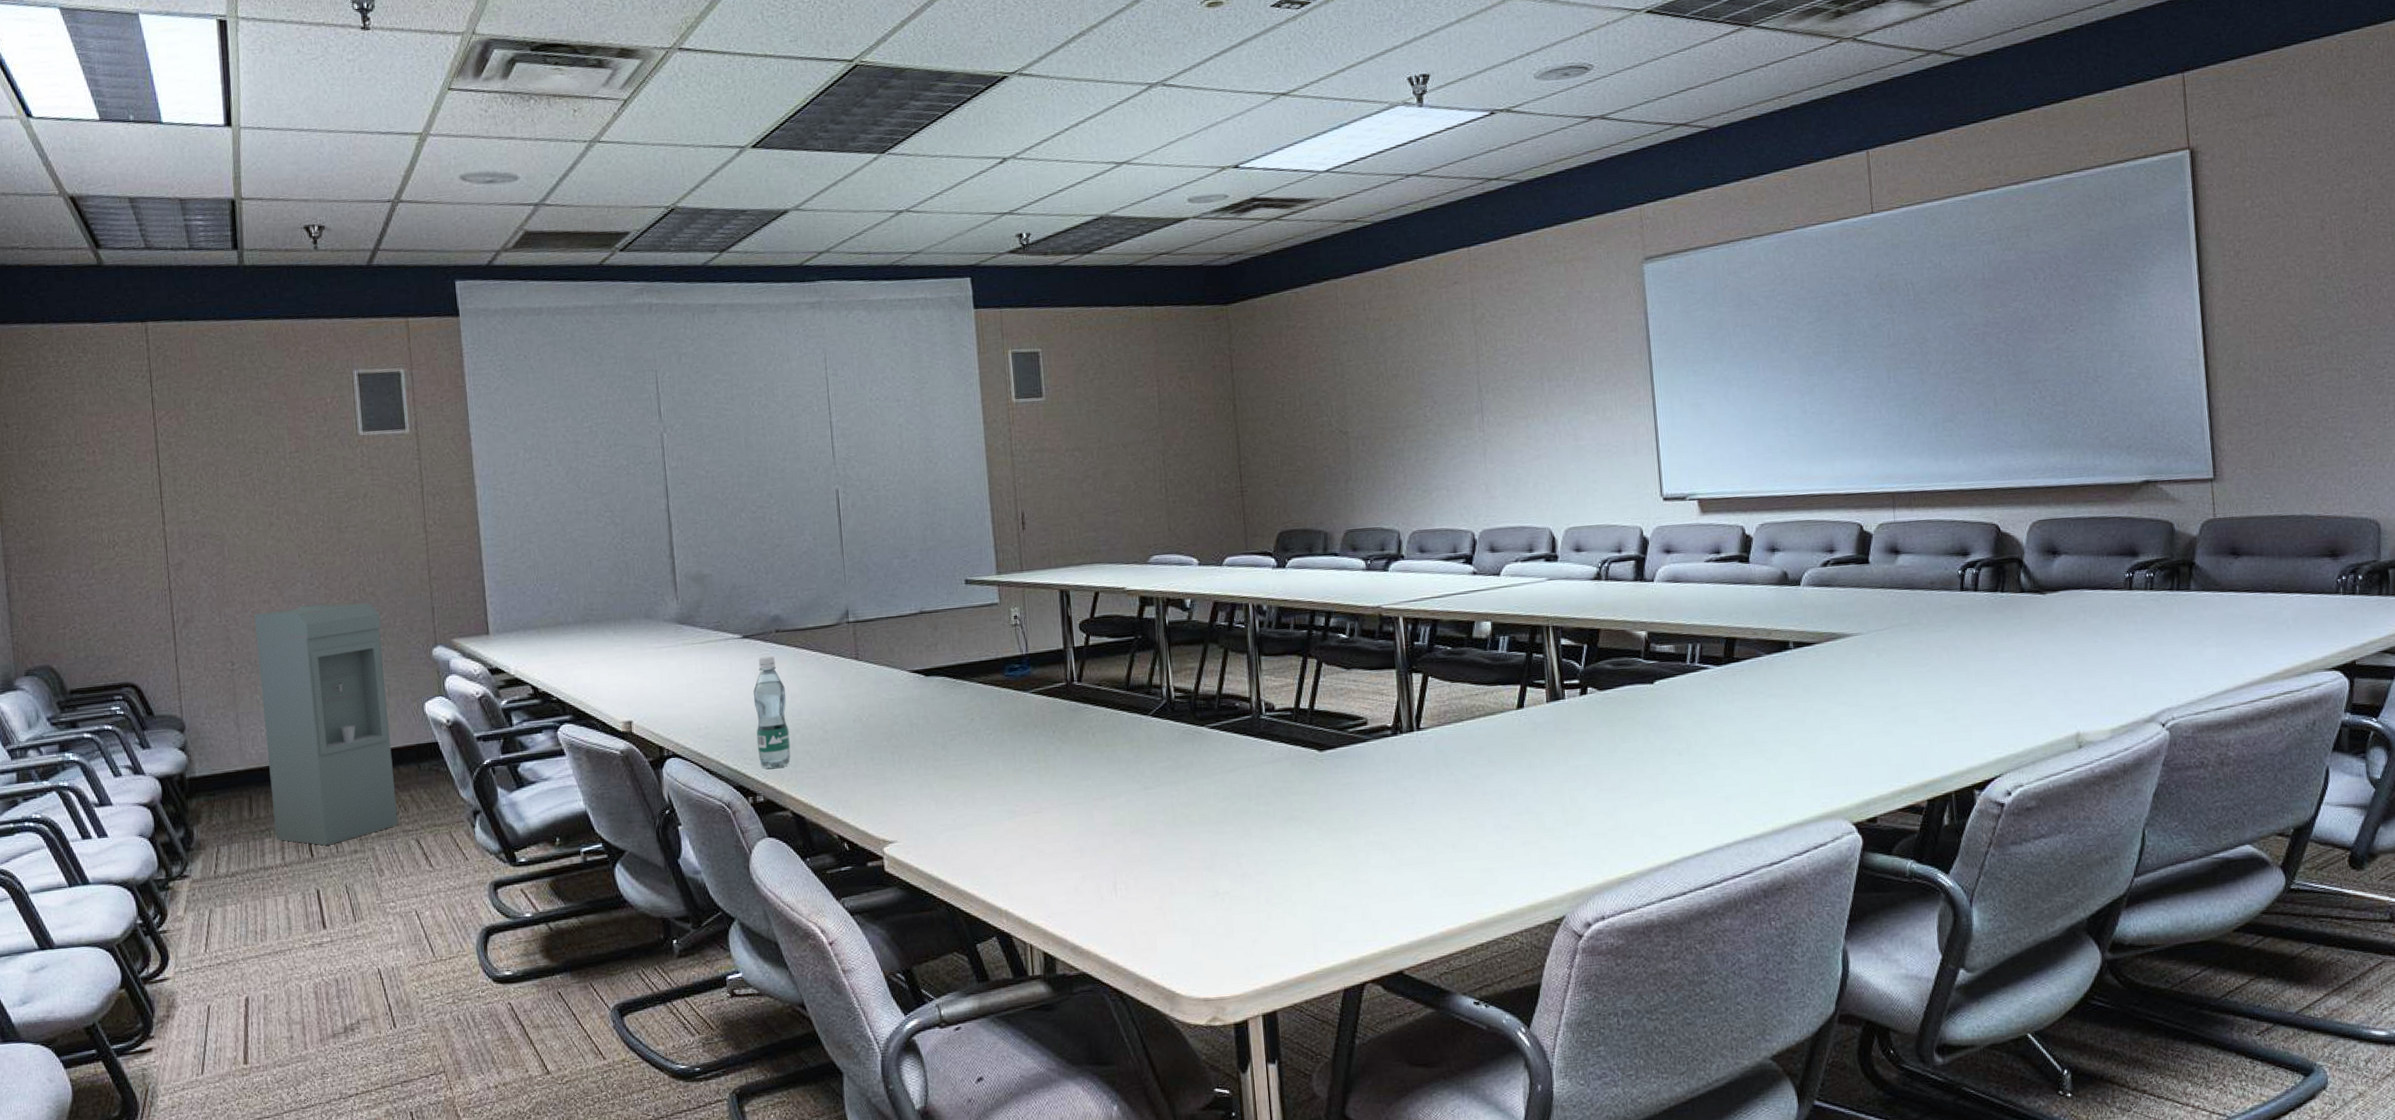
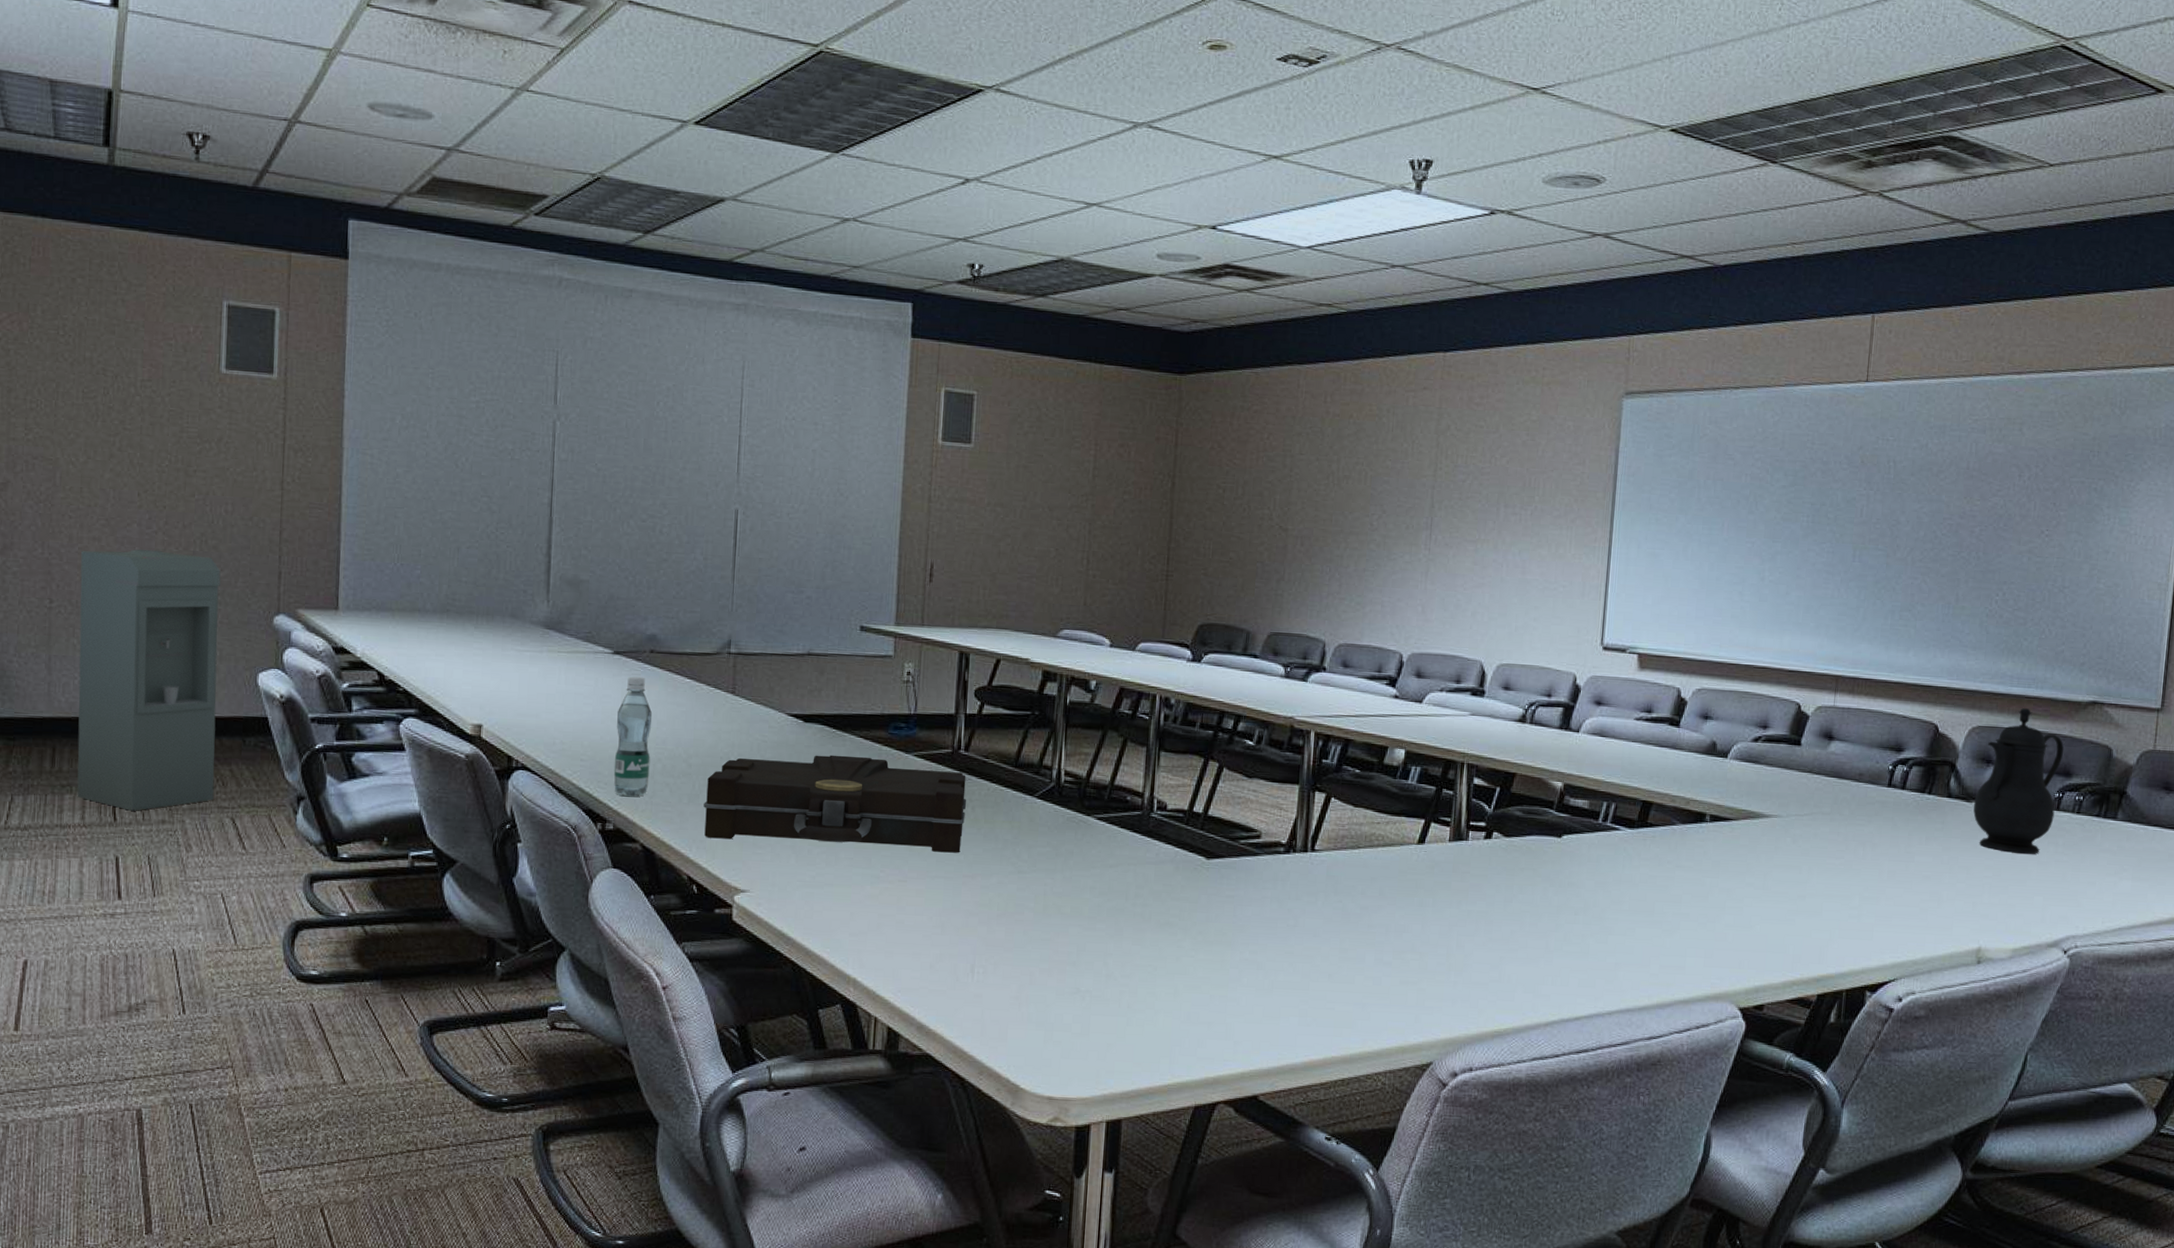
briefcase: none [844,700,1088,797] -> present [703,755,967,853]
coffeepot: none [2047,497,2129,636] -> present [1973,708,2064,854]

